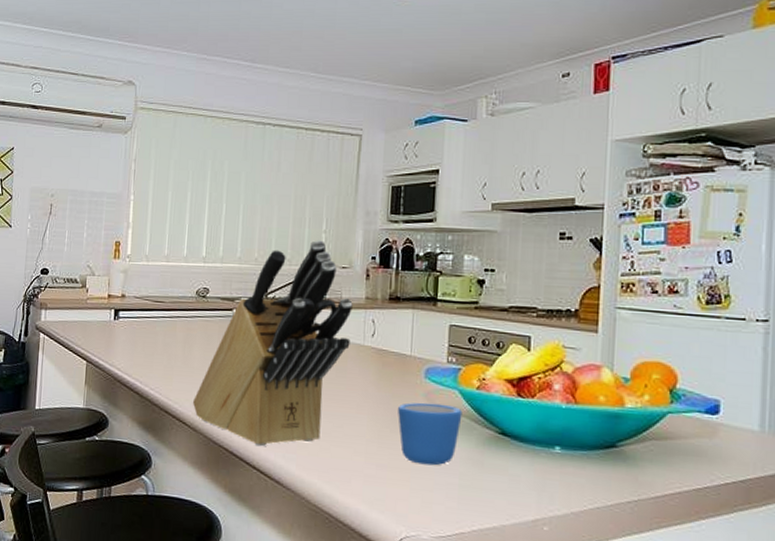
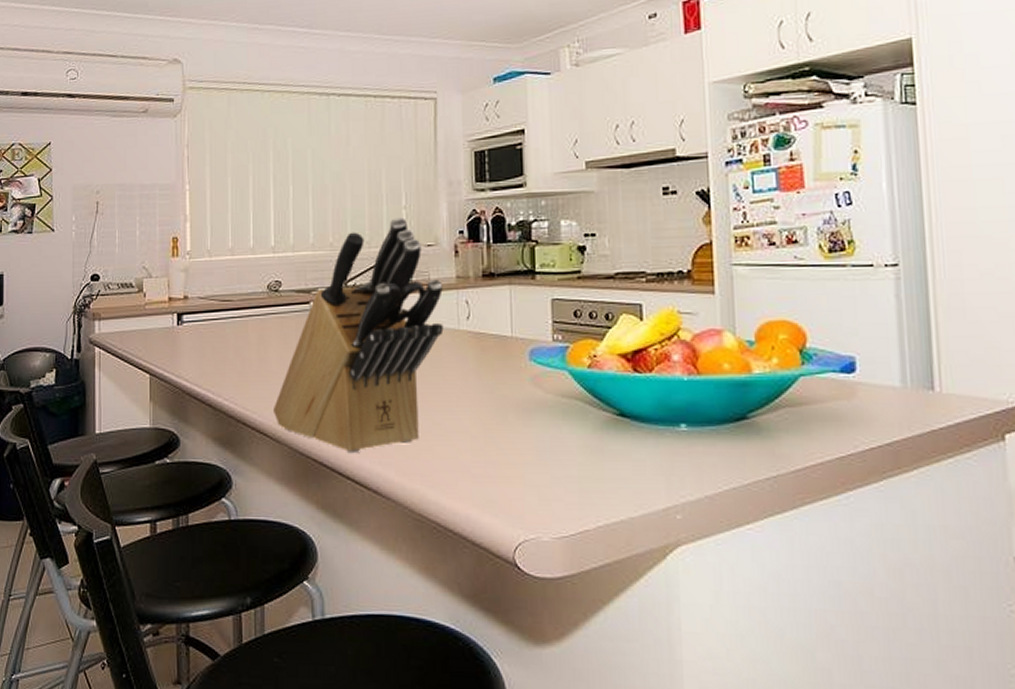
mug: present [398,402,462,466] -> none [503,388,575,458]

